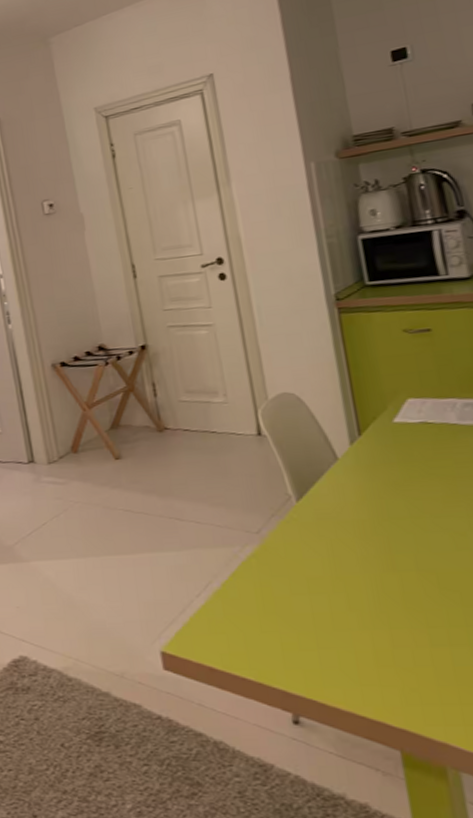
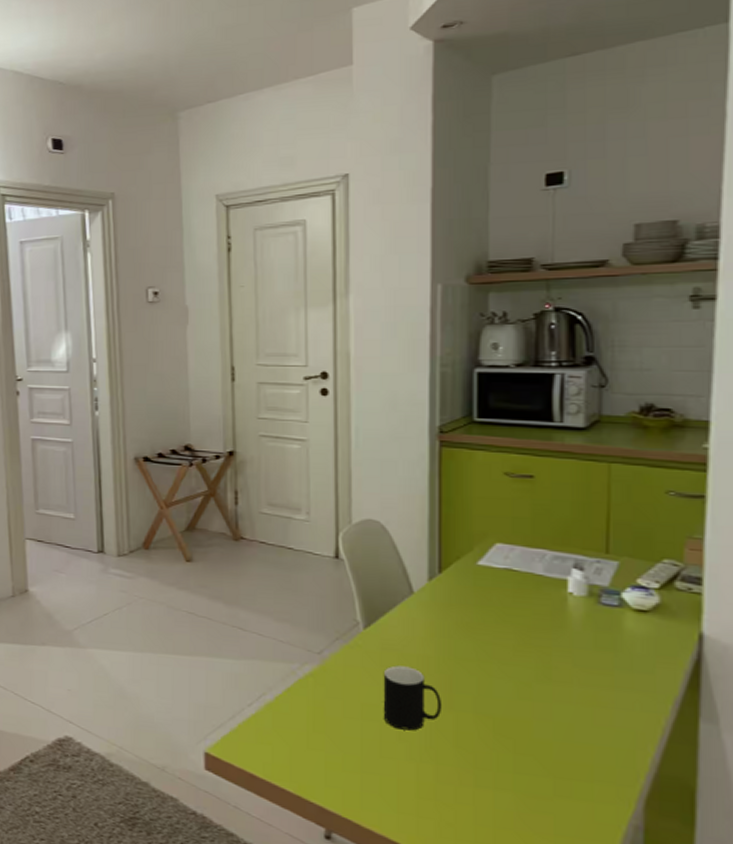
cup: none [322,533,386,599] -> present [383,665,443,731]

